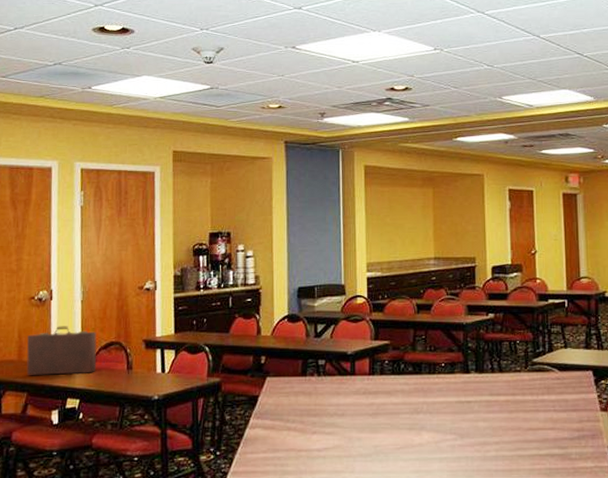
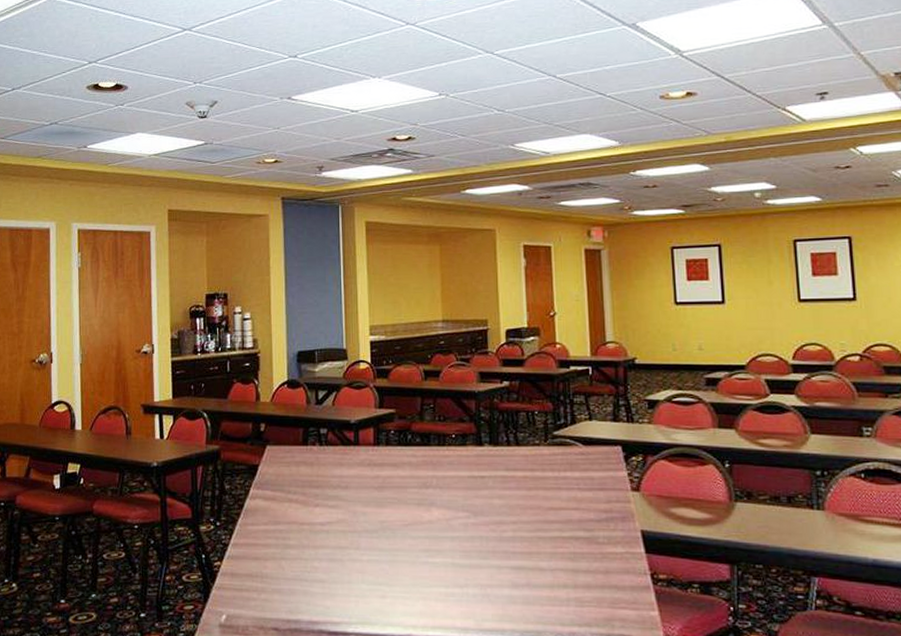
briefcase: present [26,326,97,376] -> none [28,389,97,440]

